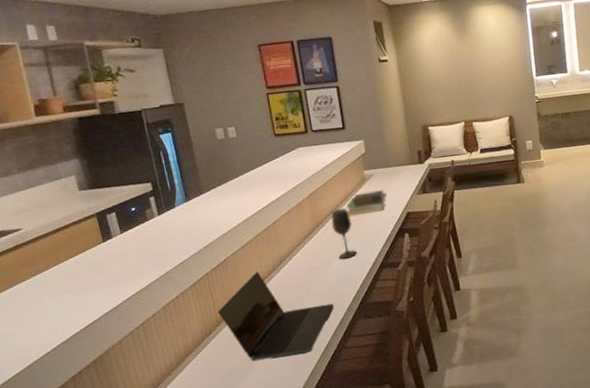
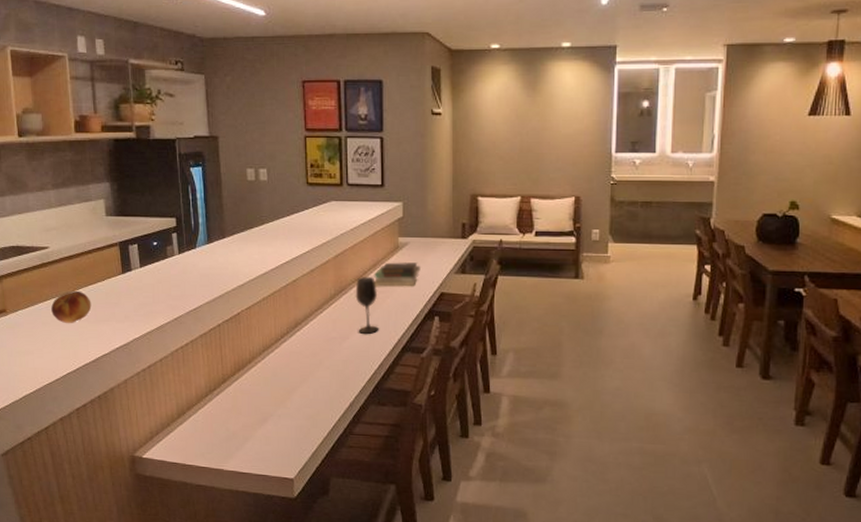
fruit: none [31,265,75,299] -> present [51,290,92,324]
laptop: present [218,272,334,362] -> none [225,332,346,431]

